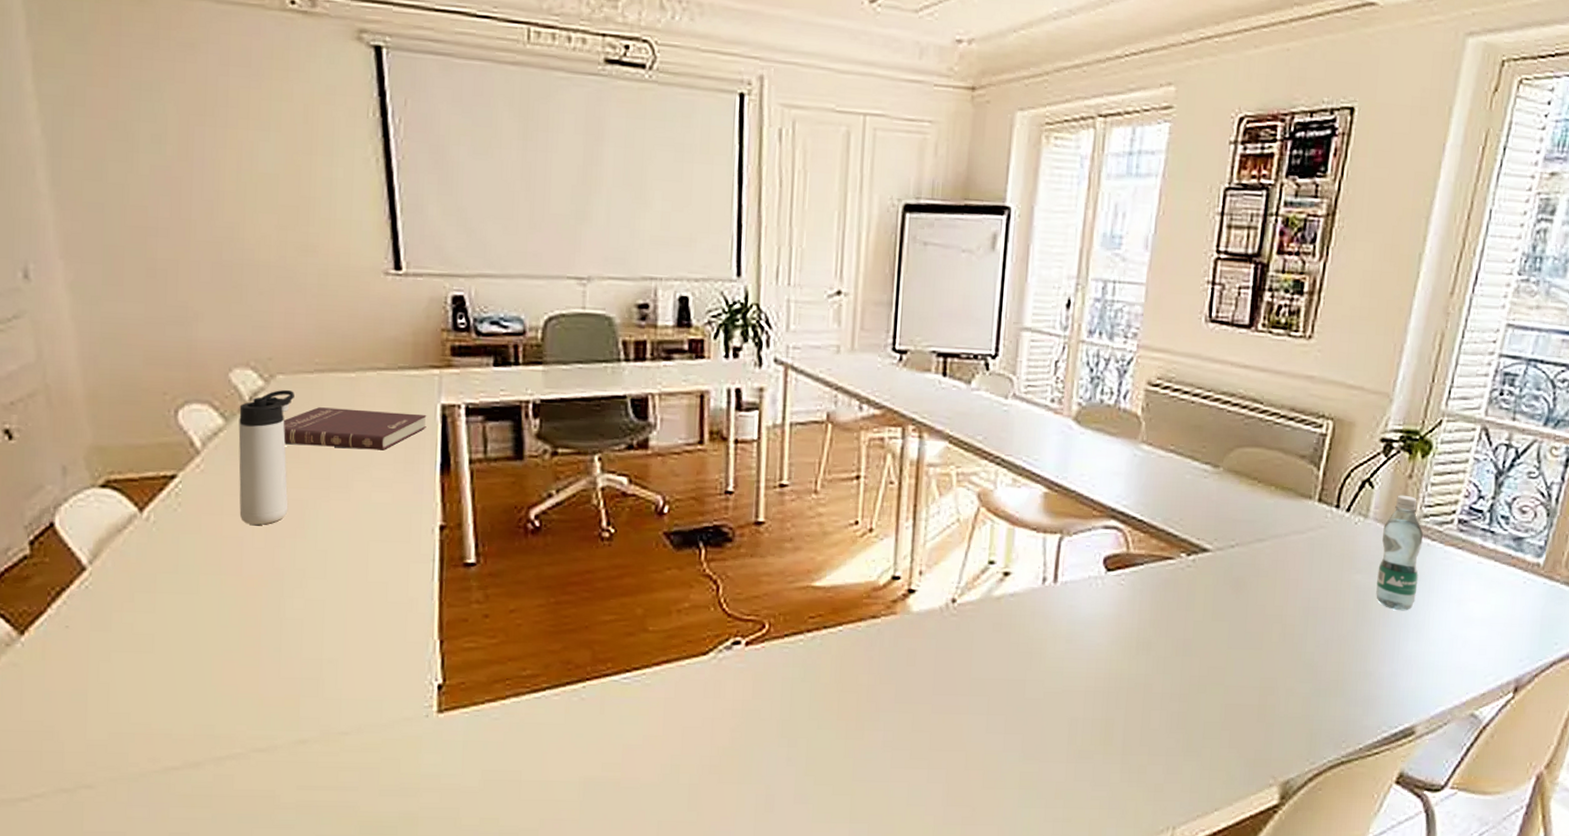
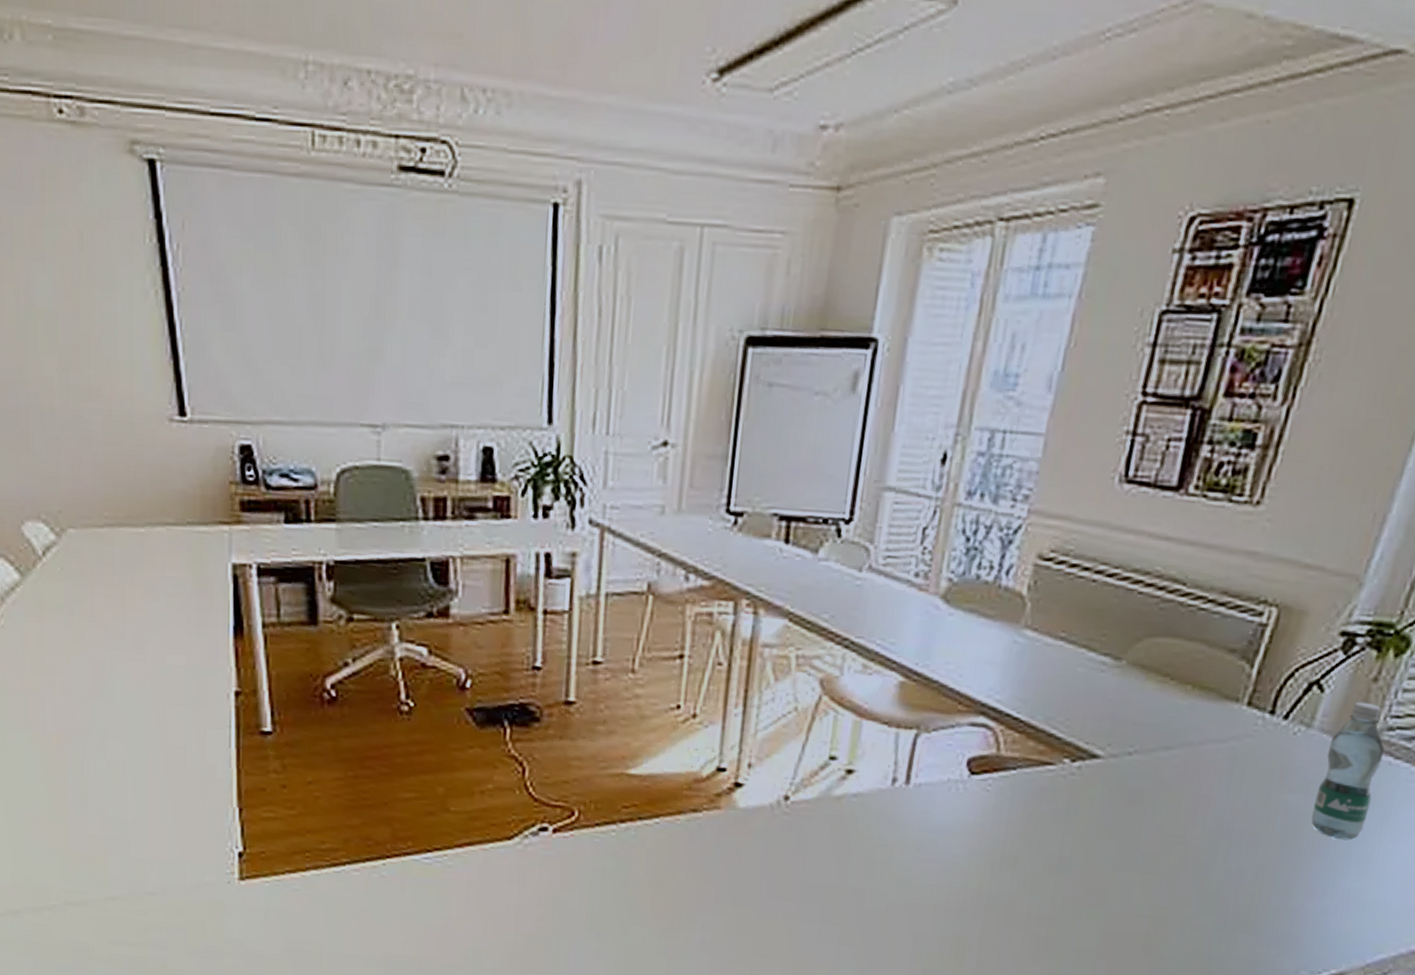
thermos bottle: present [238,390,294,525] -> none [33,545,86,684]
book: present [283,407,427,451] -> none [76,563,218,611]

